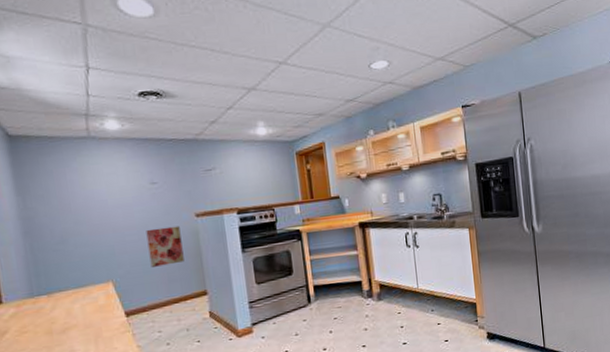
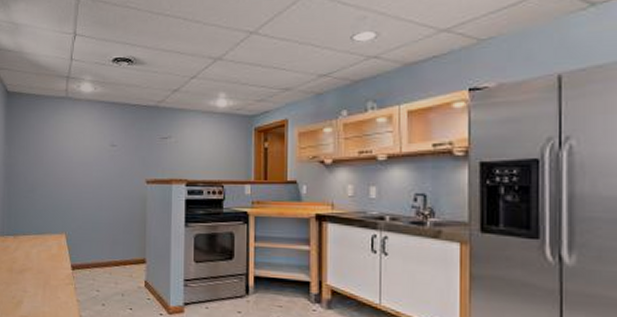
wall art: present [146,225,184,267] -> none [99,189,130,227]

